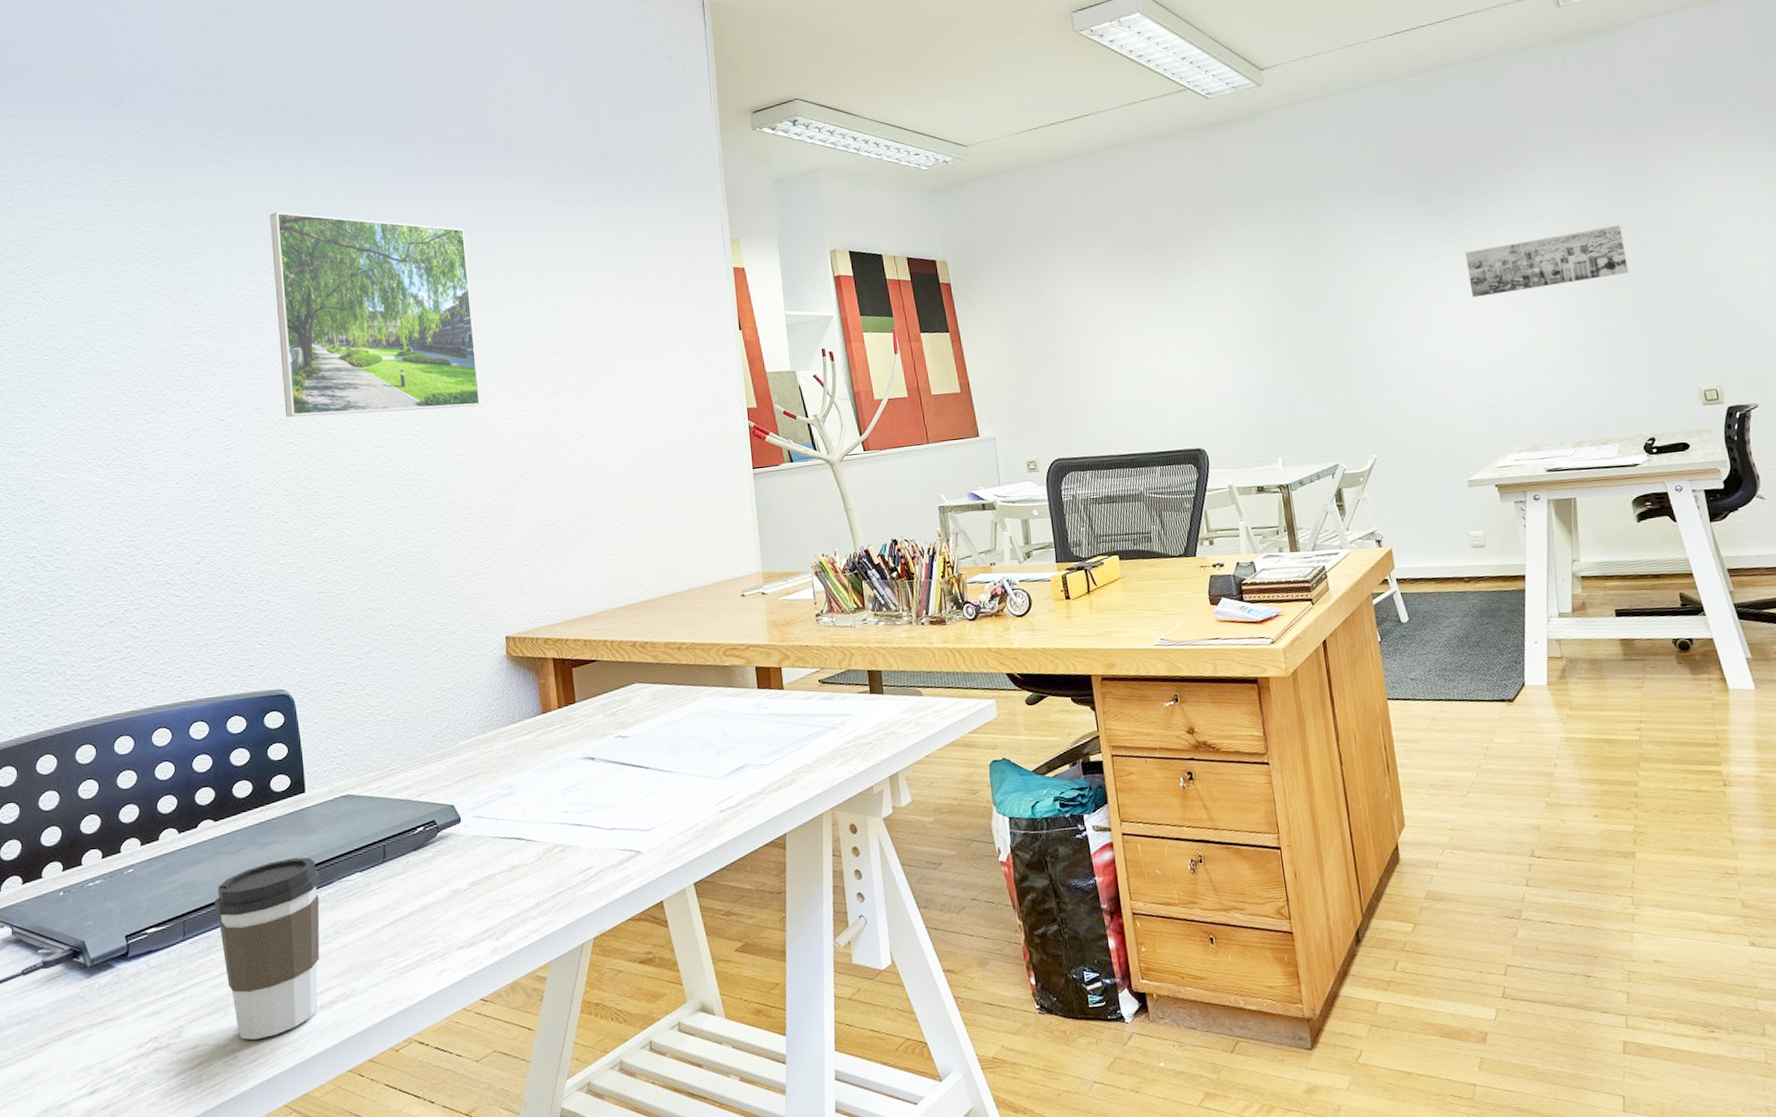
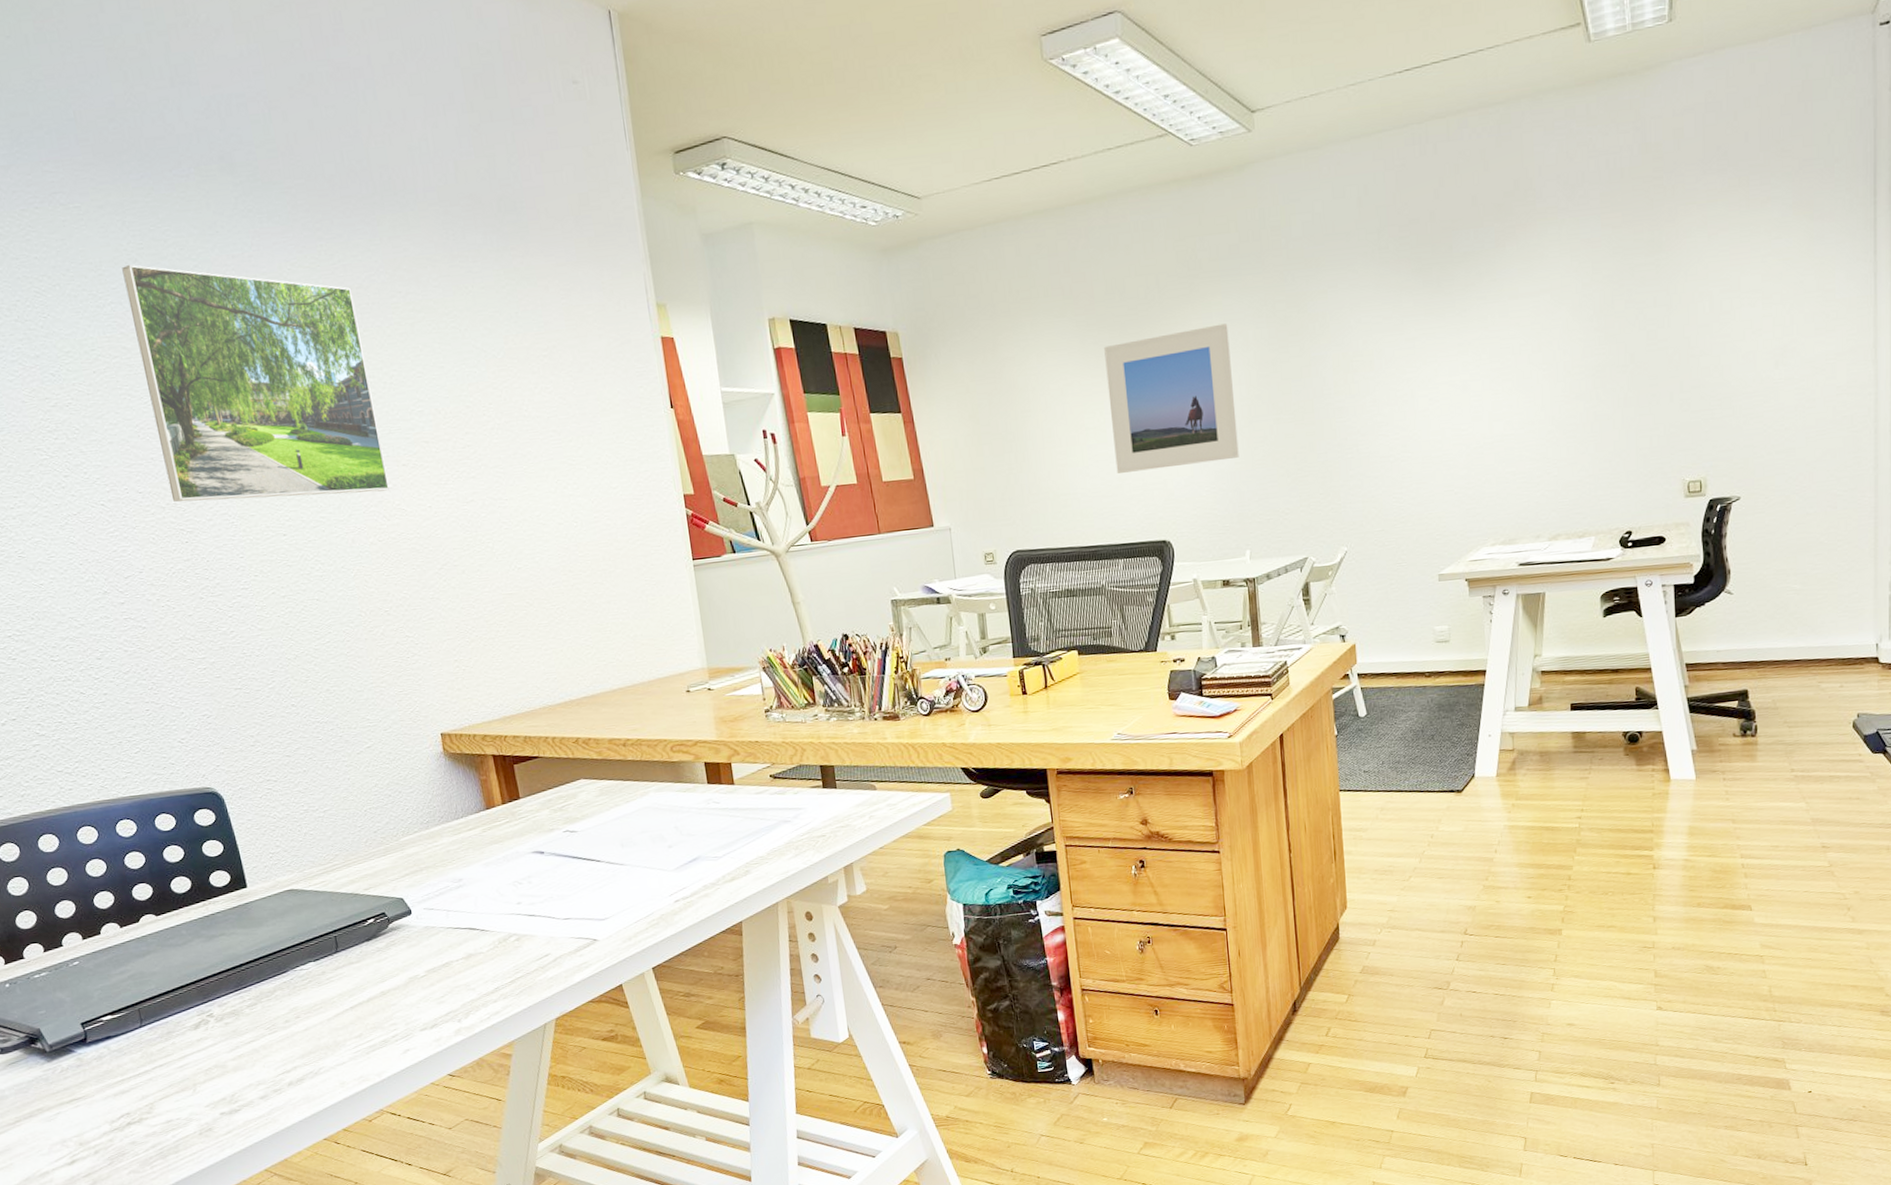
coffee cup: present [215,857,321,1040] -> none [168,948,286,1114]
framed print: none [1135,249,1266,386] -> present [1104,323,1239,473]
wall art: present [1465,224,1629,298] -> none [1458,300,1628,380]

